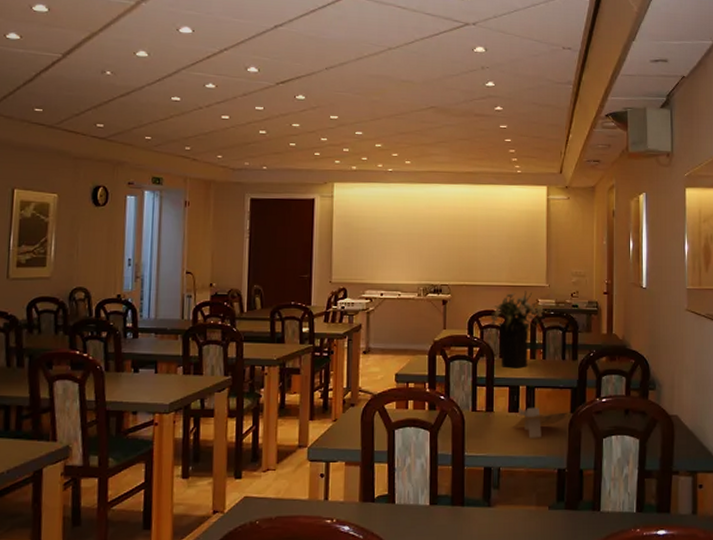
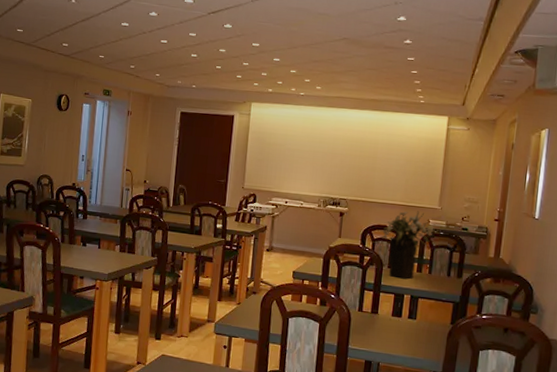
papers: present [512,407,568,438] -> none [394,313,448,343]

